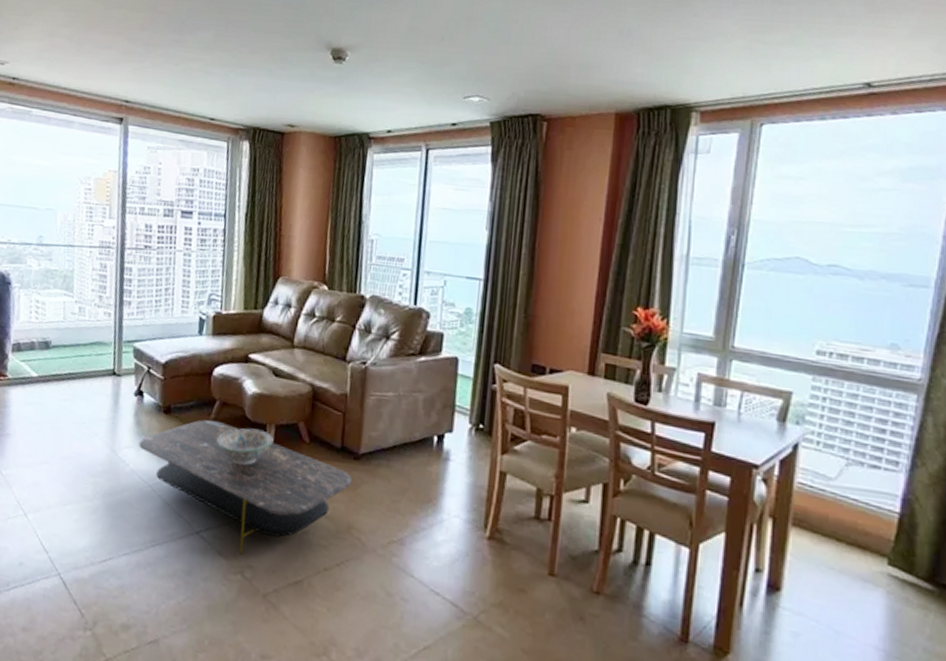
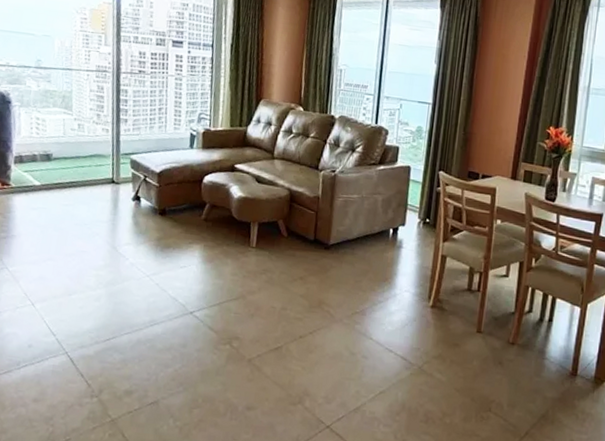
coffee table: present [138,419,353,555] -> none [137,219,323,329]
decorative bowl: present [217,428,274,466] -> none [207,226,257,257]

